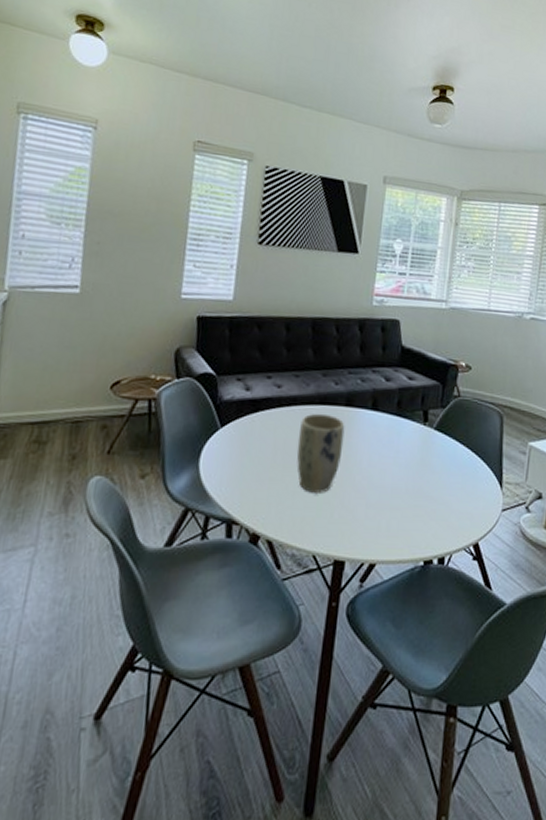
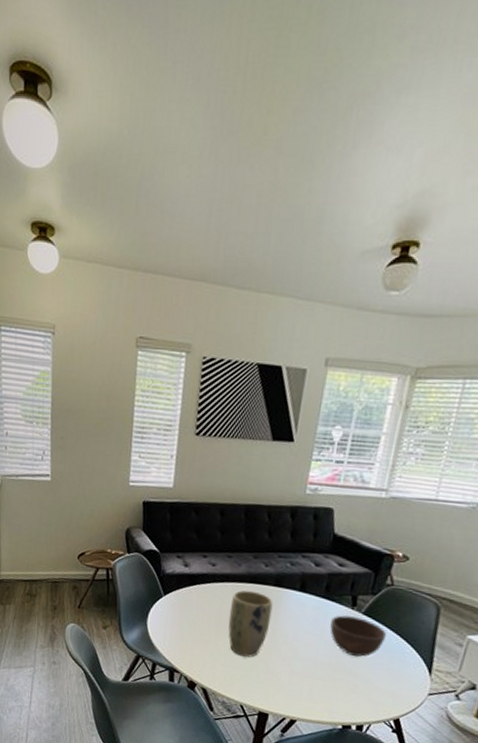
bowl: none [404,432,459,477] -> present [330,615,387,657]

